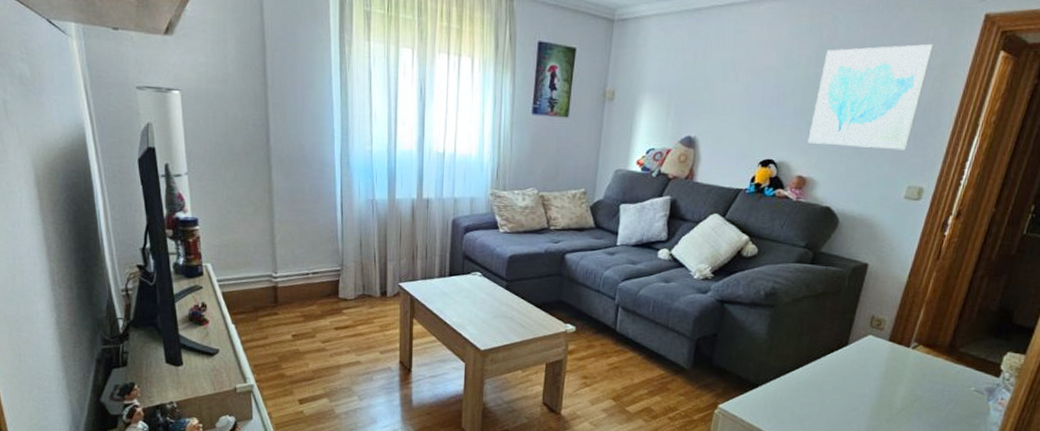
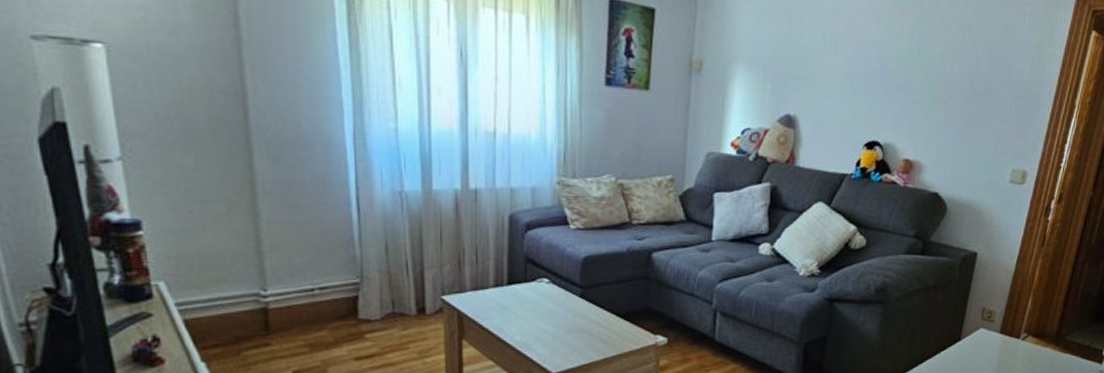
wall art: present [807,43,933,151] -> none [913,20,1031,132]

